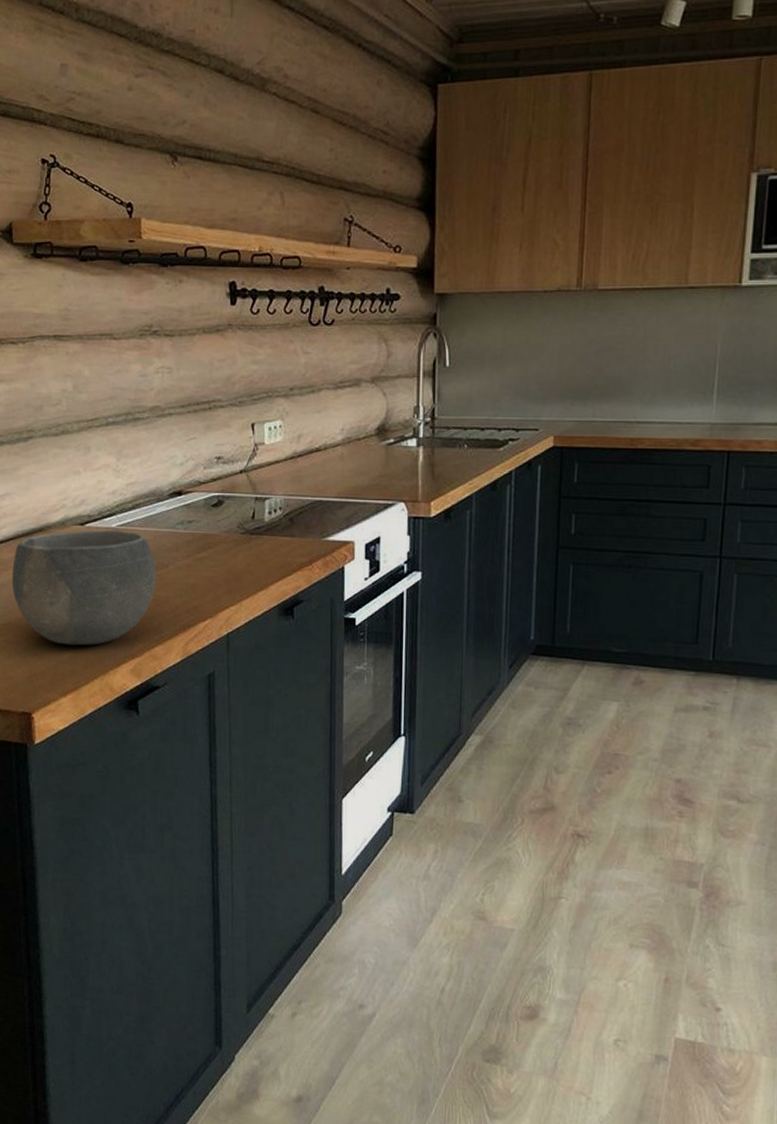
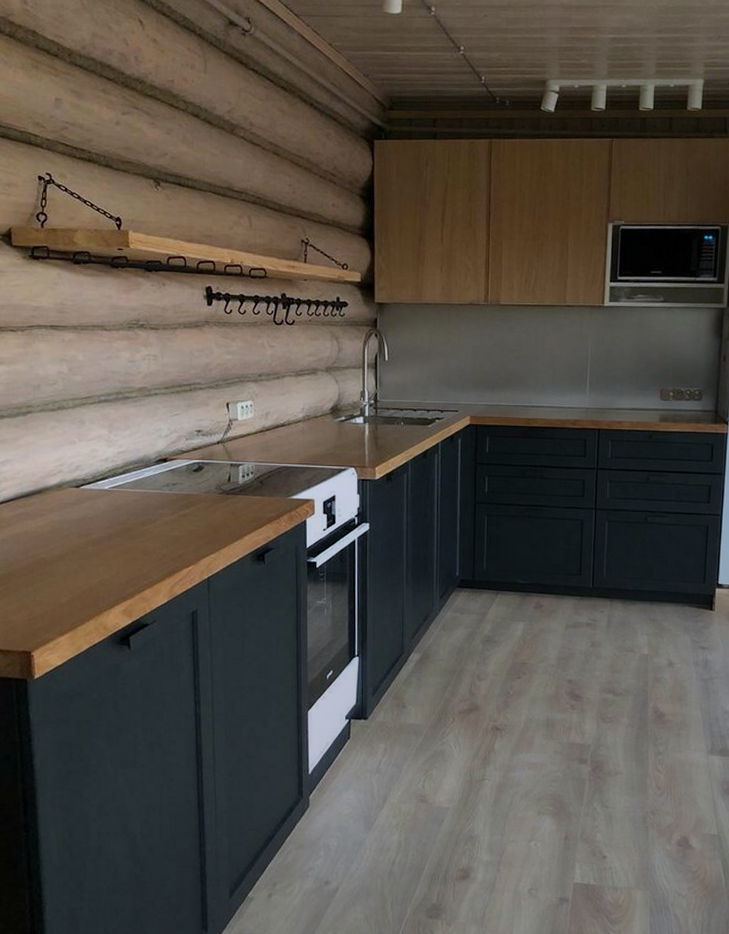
bowl: present [11,530,156,646] -> none [12,492,145,591]

